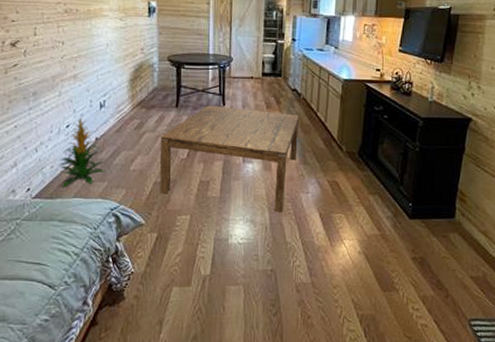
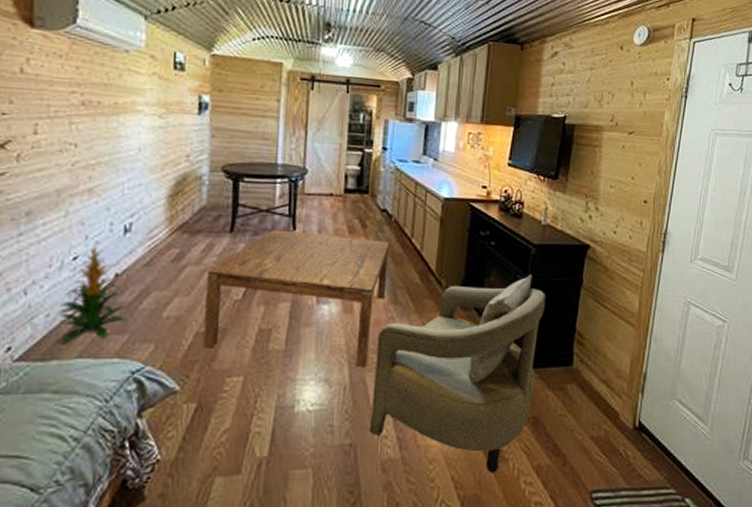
armchair: none [287,142,431,299] -> present [370,274,545,473]

